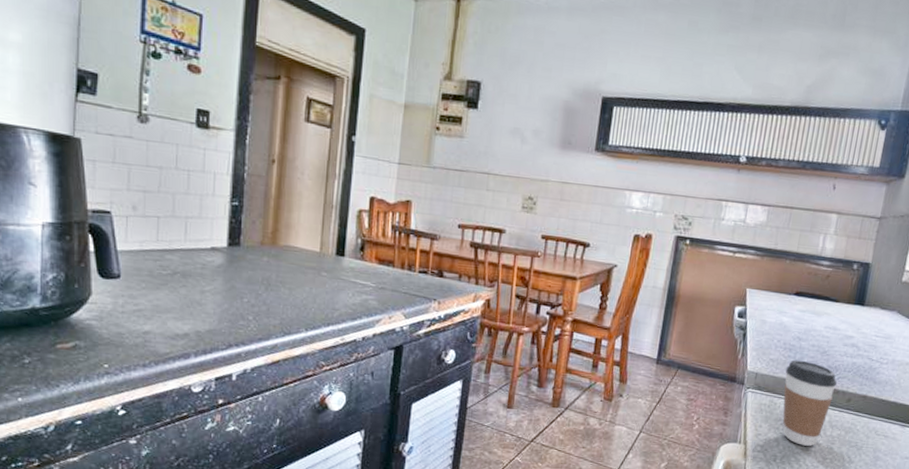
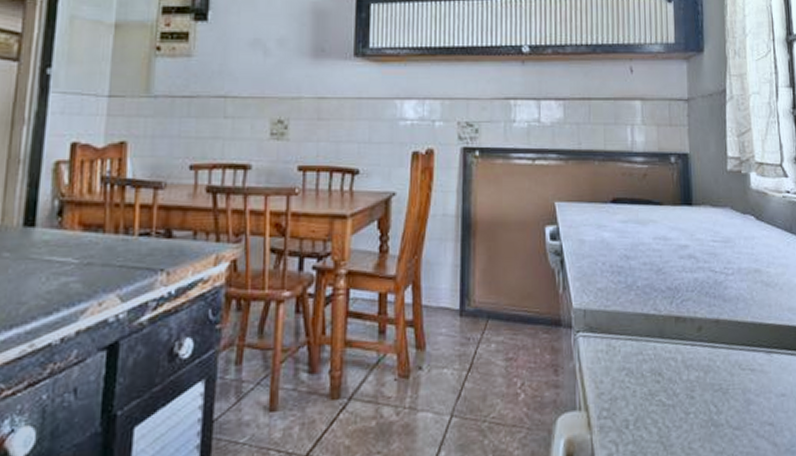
coffee cup: present [782,360,838,446] -> none [618,284,682,400]

